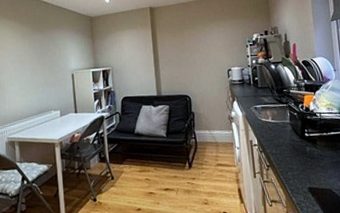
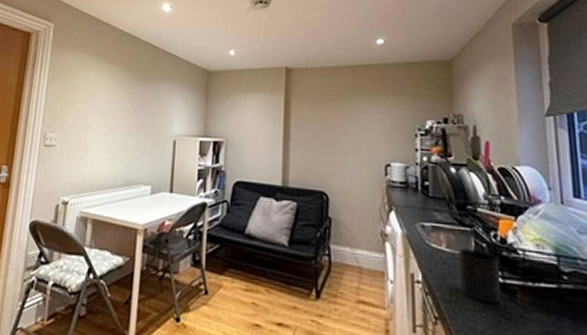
mug: none [280,117,307,152] -> present [459,248,501,305]

